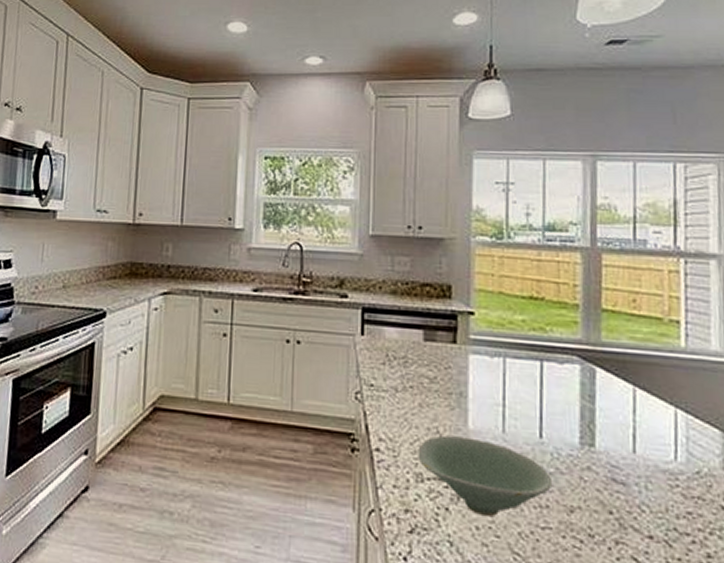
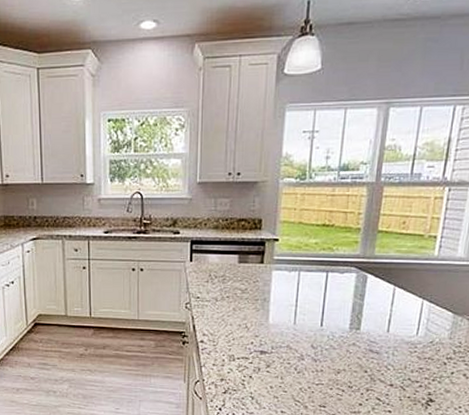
bowl: present [418,435,553,517] -> none [231,329,327,380]

